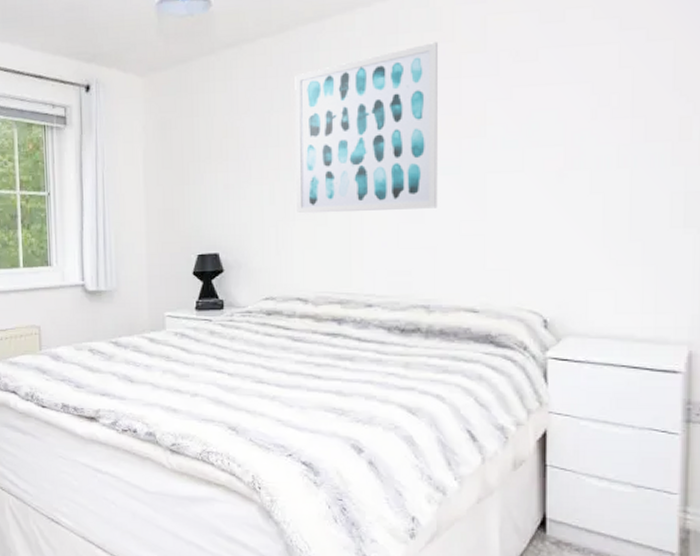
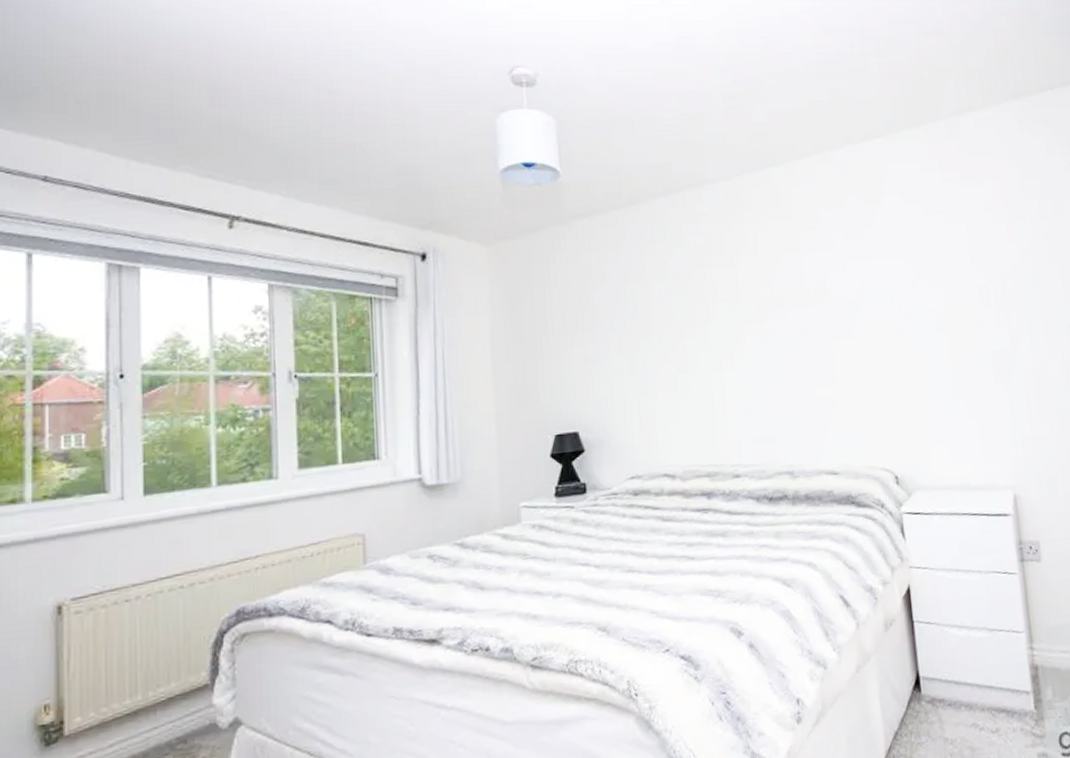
wall art: present [295,42,438,214] -> none [648,219,792,386]

